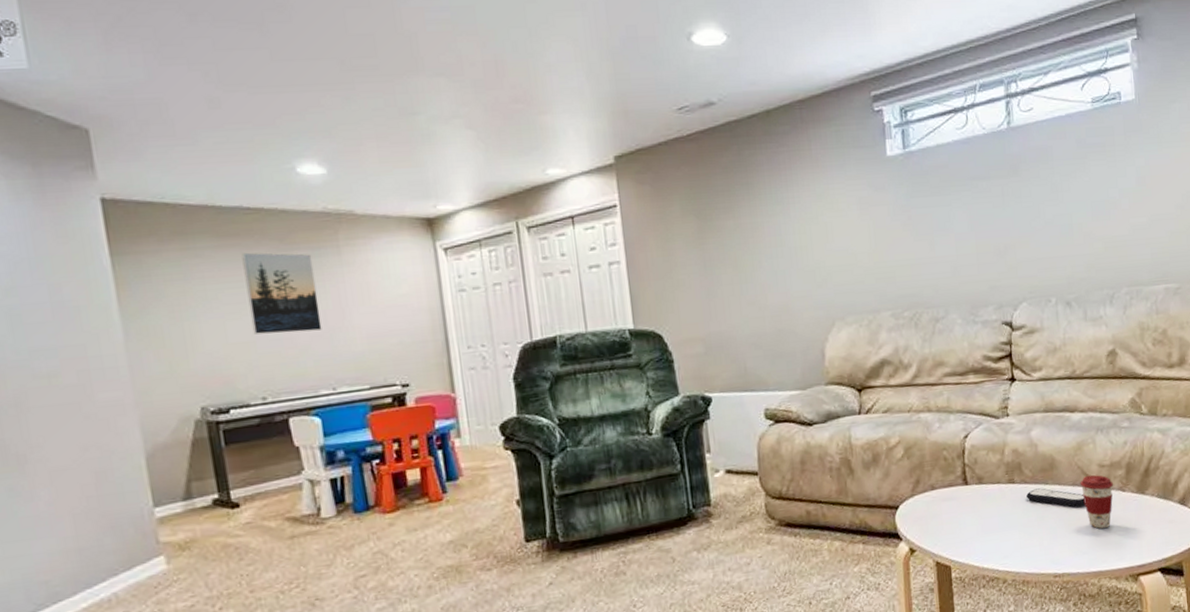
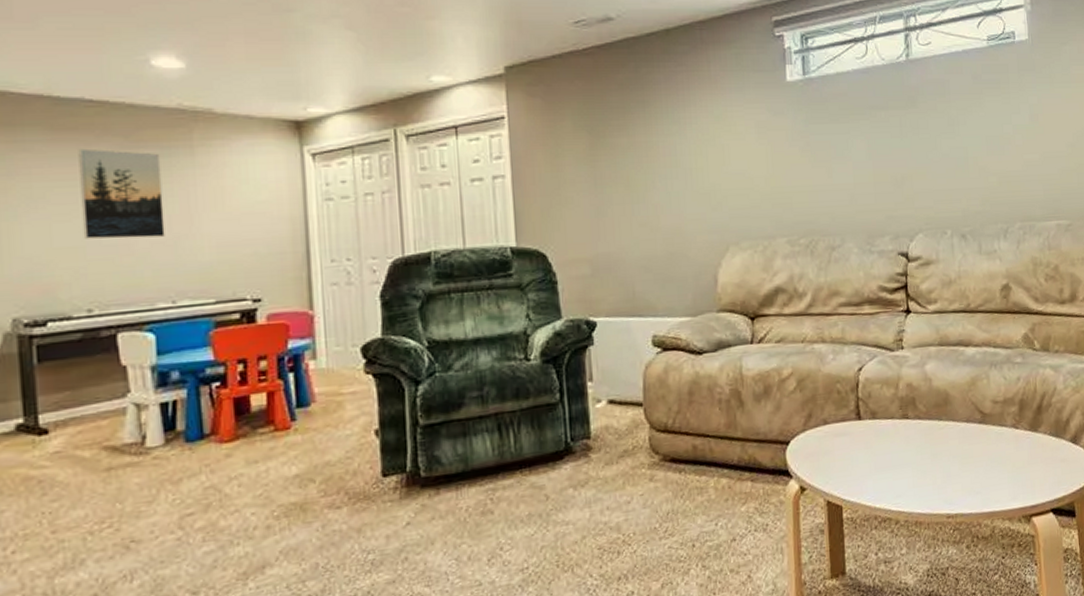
remote control: present [1026,488,1086,508] -> none [920,424,980,445]
coffee cup: present [1080,475,1114,529] -> none [973,411,1007,467]

